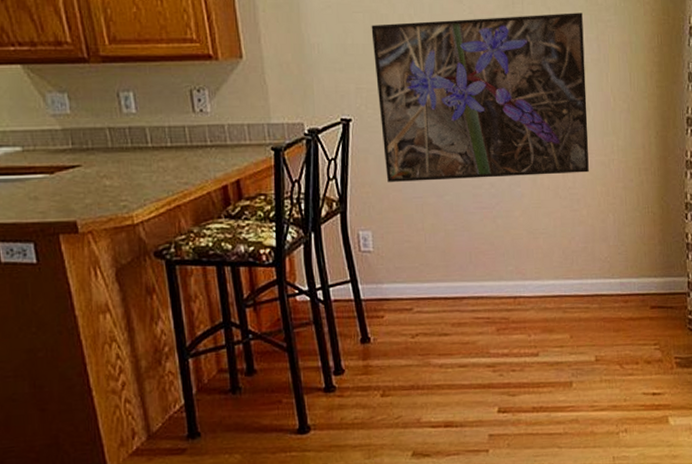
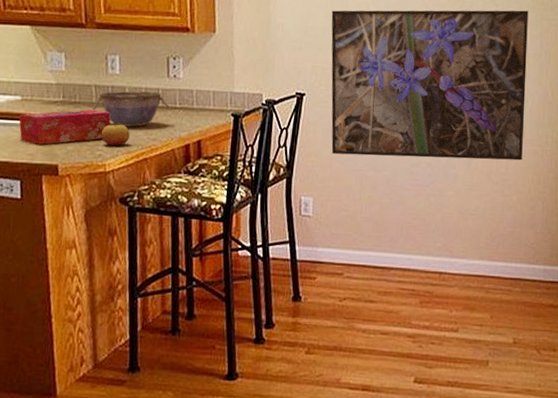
tissue box: none [22,155,134,200] -> present [19,109,111,145]
bowl: none [110,130,199,172] -> present [93,91,169,127]
apple: none [122,168,157,195] -> present [101,123,130,146]

